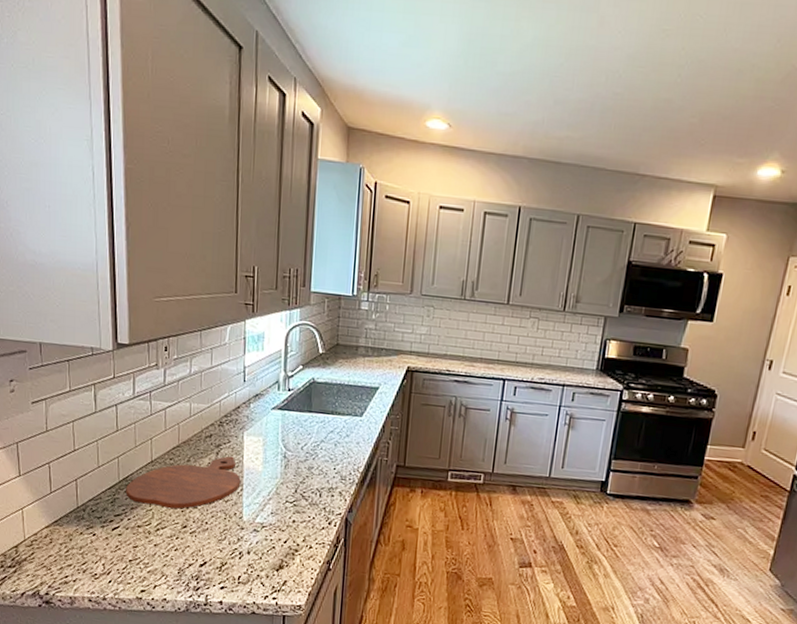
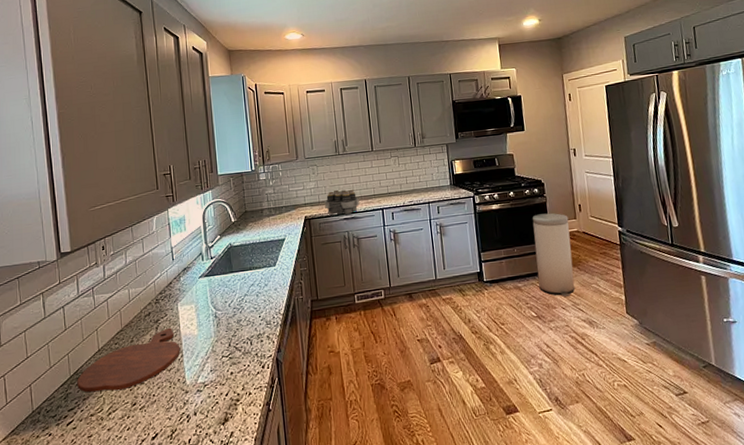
spice rack: none [434,342,478,377] -> present [324,189,360,215]
pedal bin: none [672,431,735,535] -> present [532,213,575,297]

